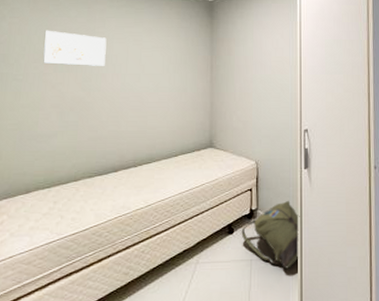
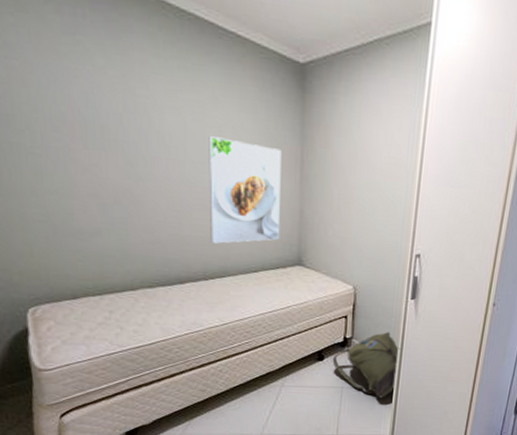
wall art: present [43,30,107,66] -> none [61,83,155,147]
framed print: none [141,55,197,135] -> present [208,136,282,244]

